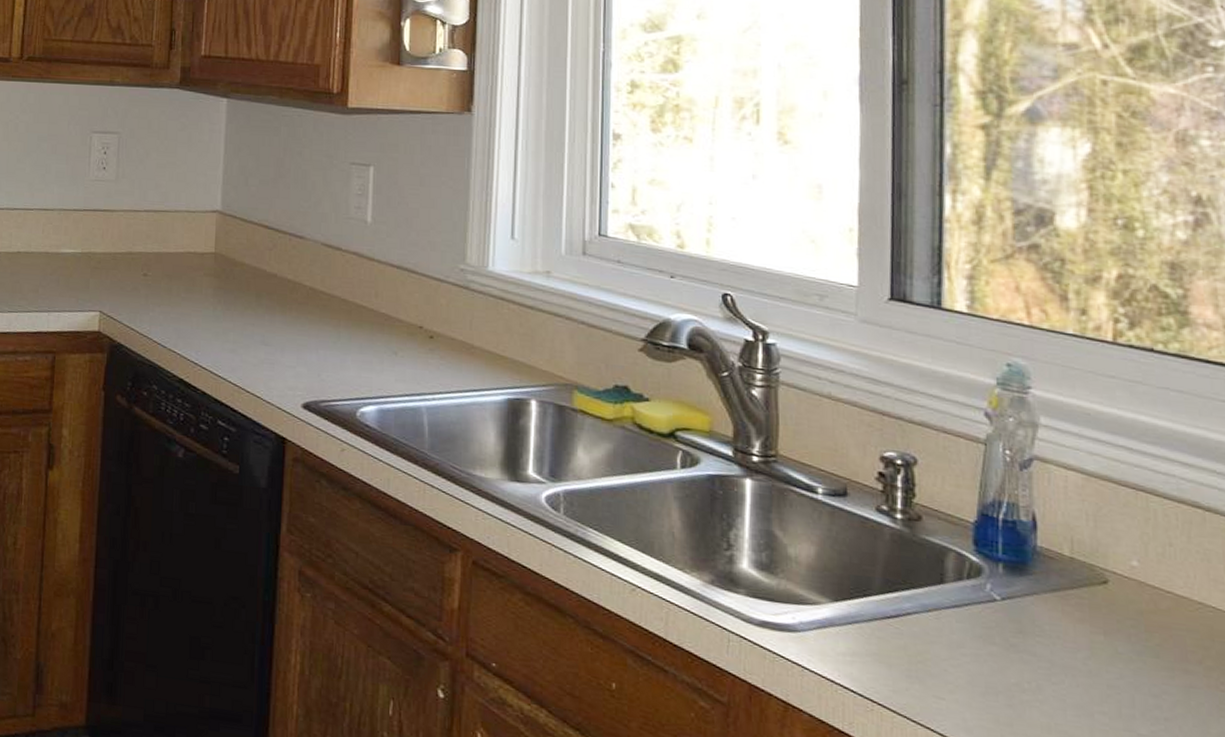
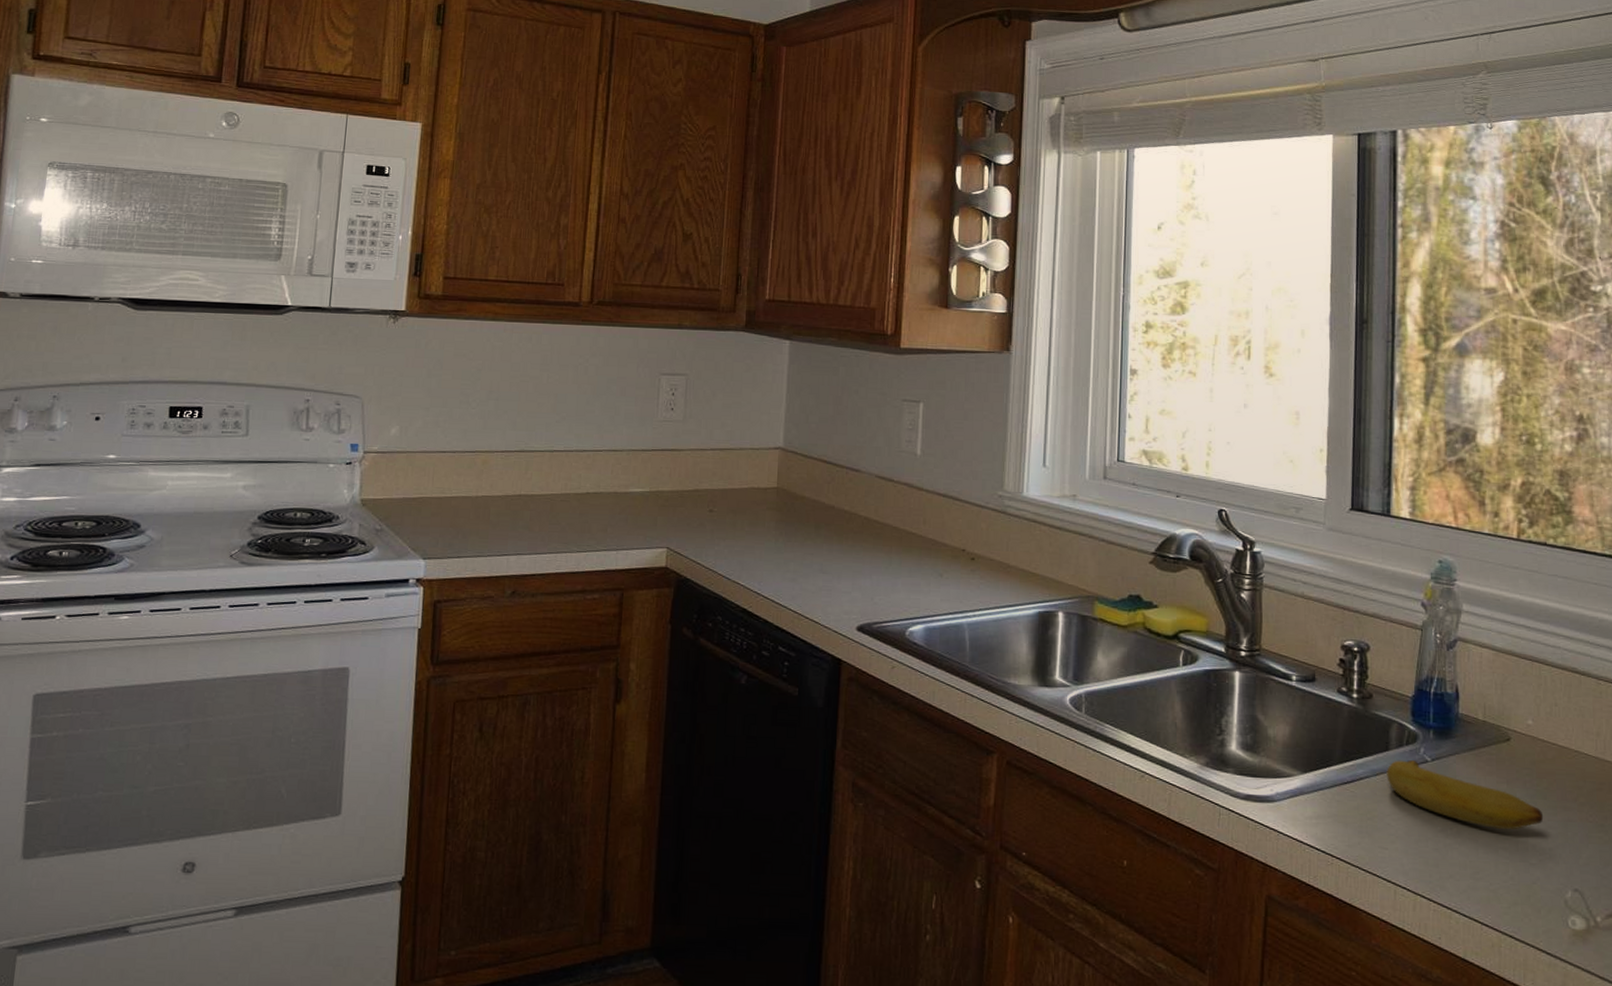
banana: none [942,595,1156,692] -> present [1386,760,1544,830]

